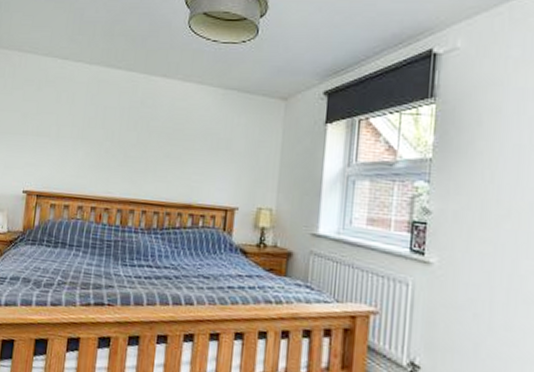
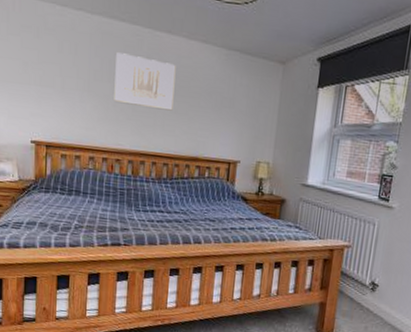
wall art: none [106,99,170,155] -> present [114,52,176,111]

